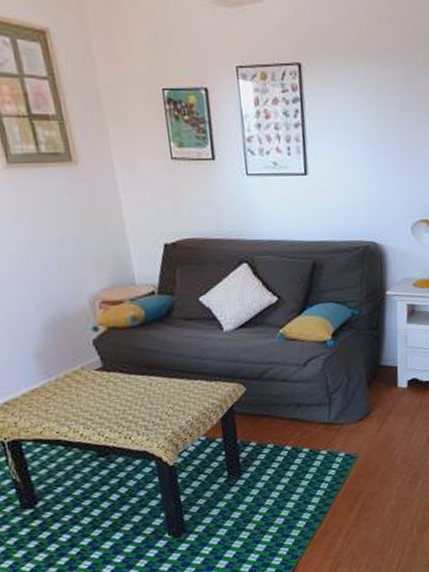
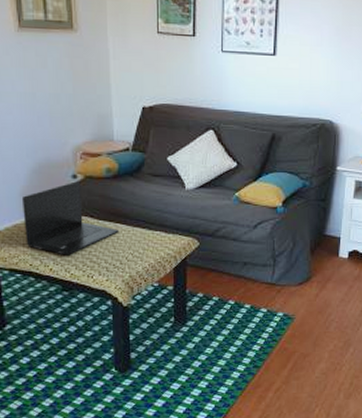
laptop: none [36,332,155,418] -> present [21,180,120,256]

